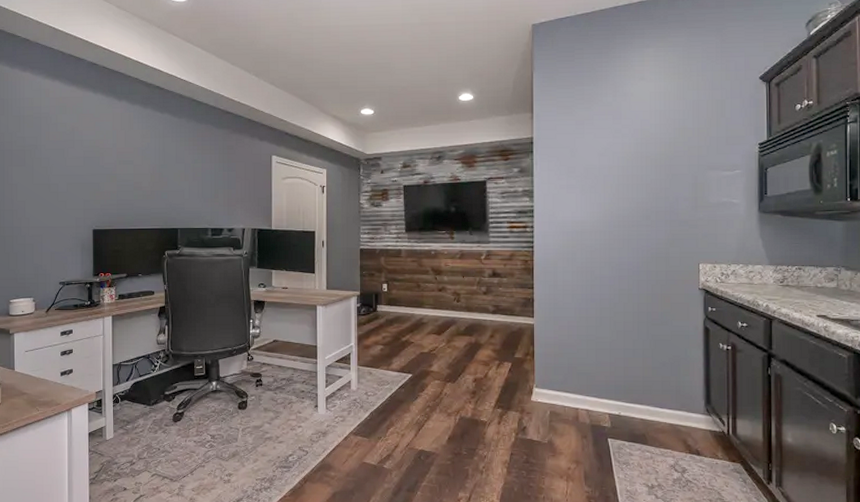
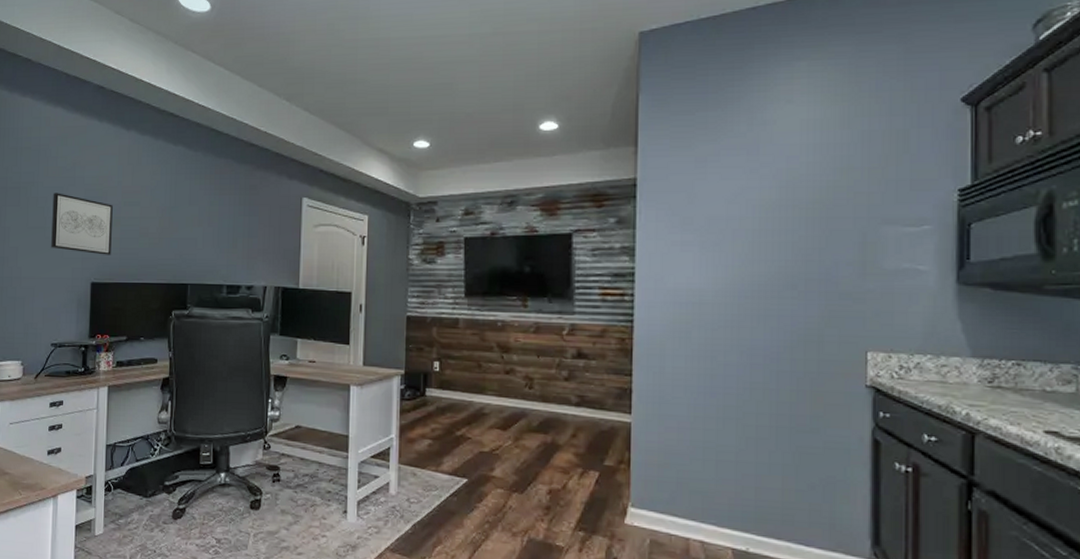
wall art: none [55,154,110,206] -> present [51,193,113,255]

